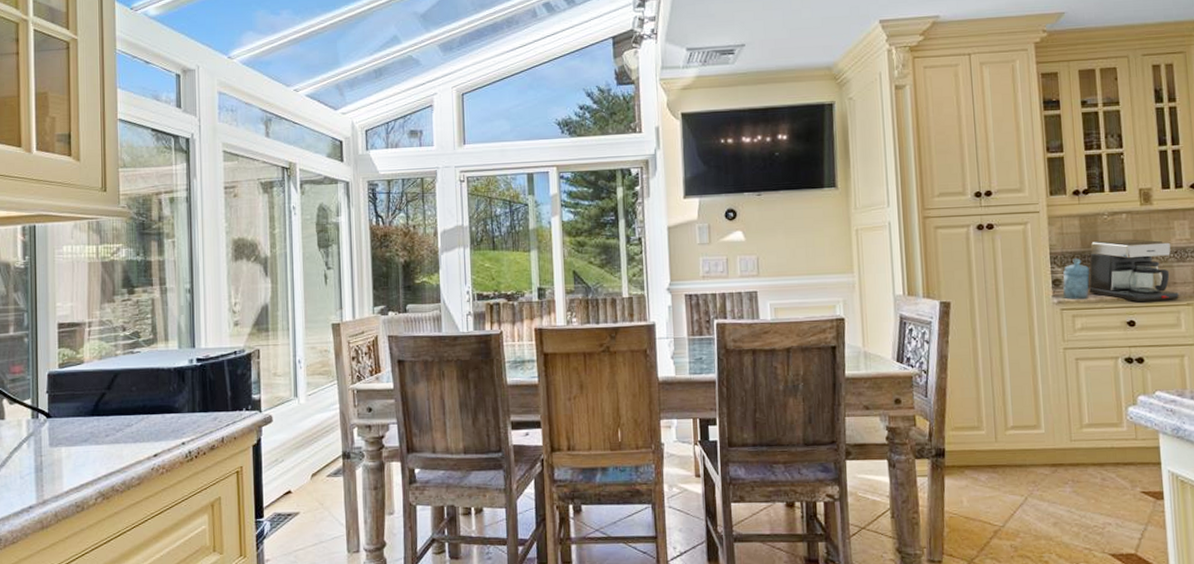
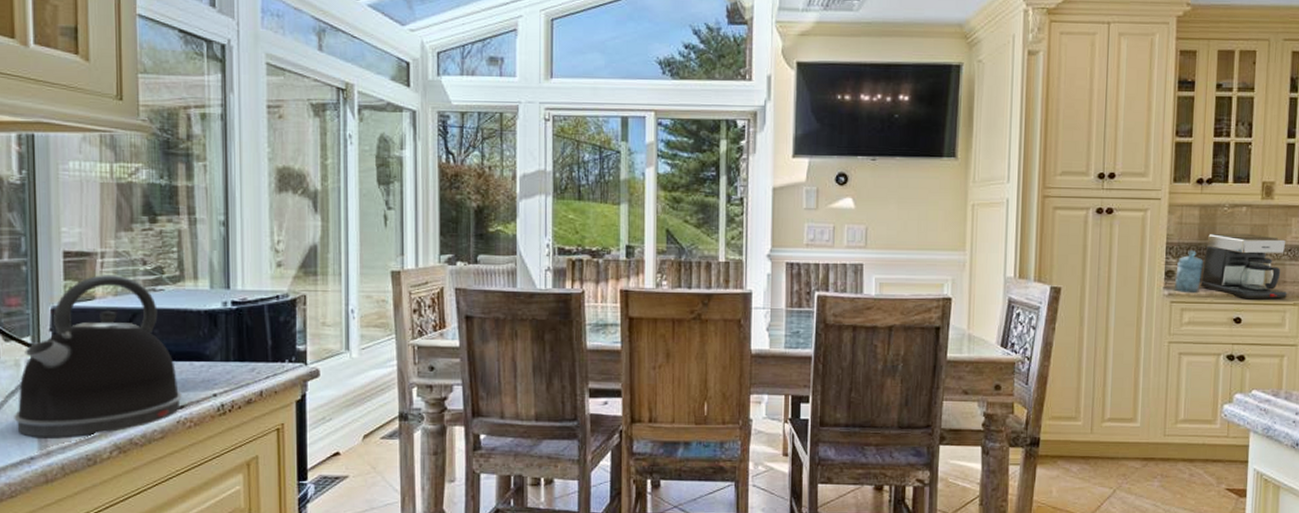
kettle: none [16,341,155,489] -> present [14,275,182,438]

